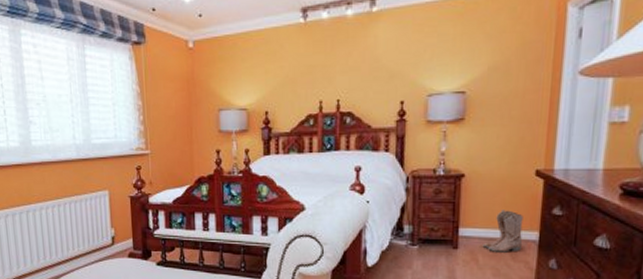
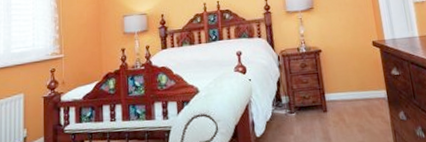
boots: present [482,210,523,252] -> none [345,75,376,111]

